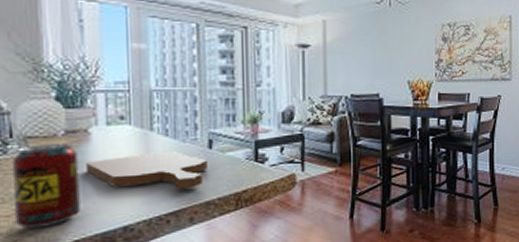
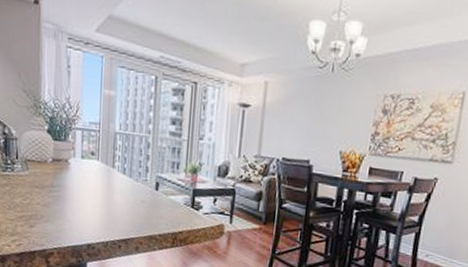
beverage can: present [11,144,81,229] -> none [16,167,60,234]
cutting board: present [86,150,207,189] -> none [65,186,153,222]

